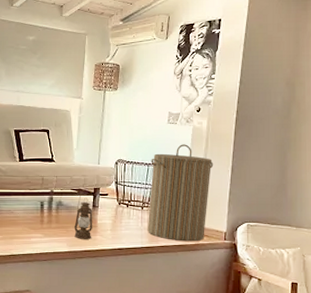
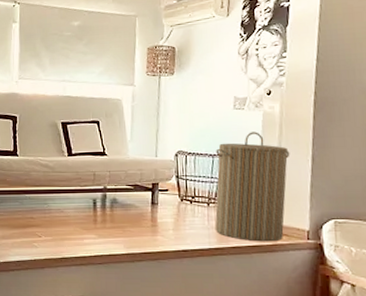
lantern: present [74,188,93,239] -> none [131,183,153,240]

